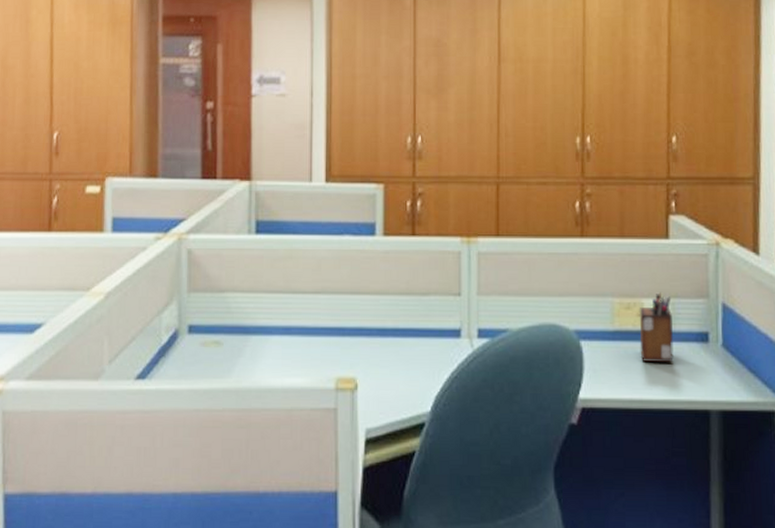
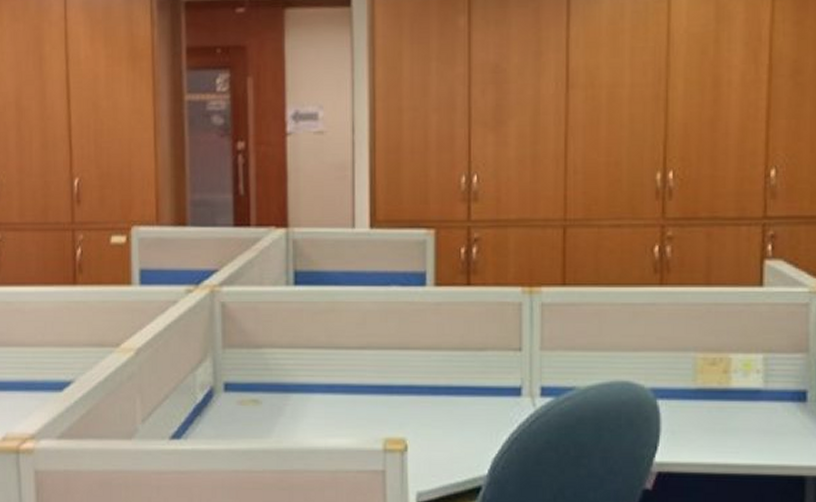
desk organizer: present [639,292,674,362] -> none [725,347,766,423]

